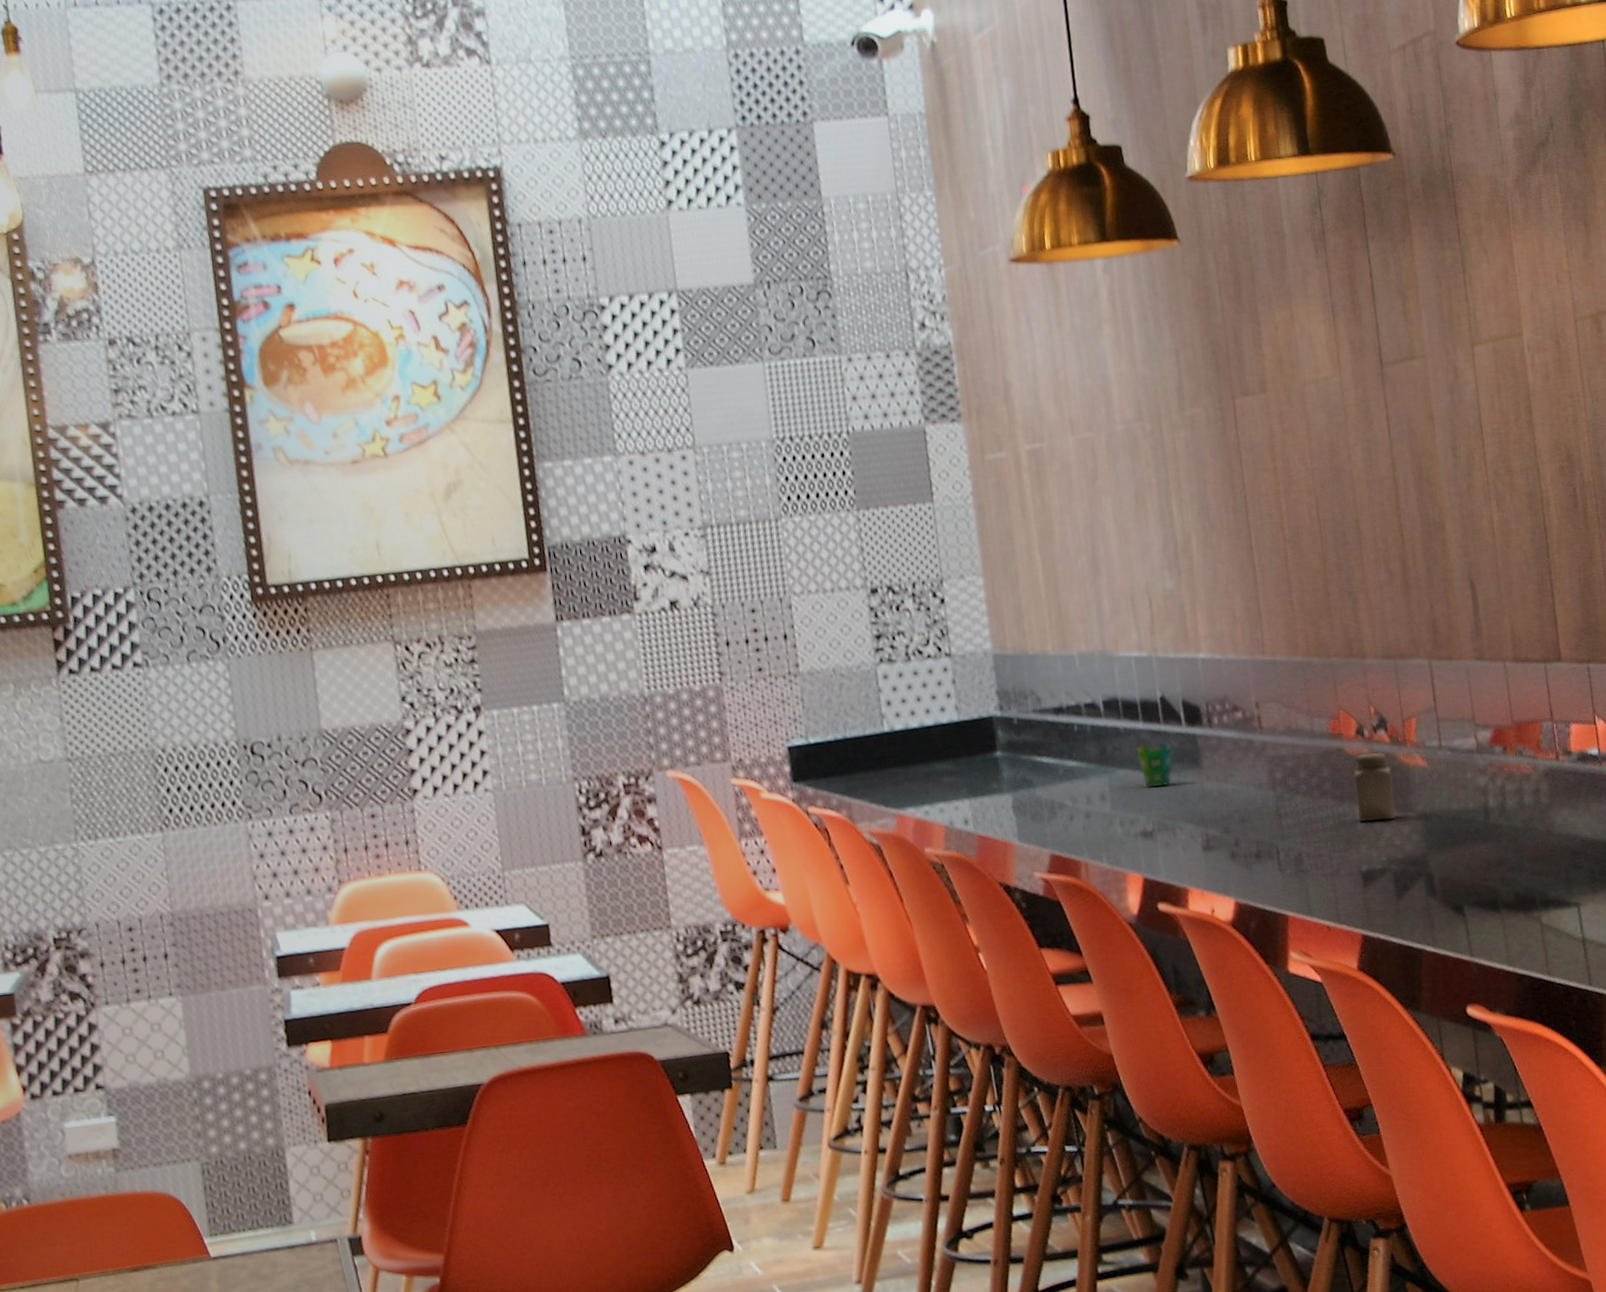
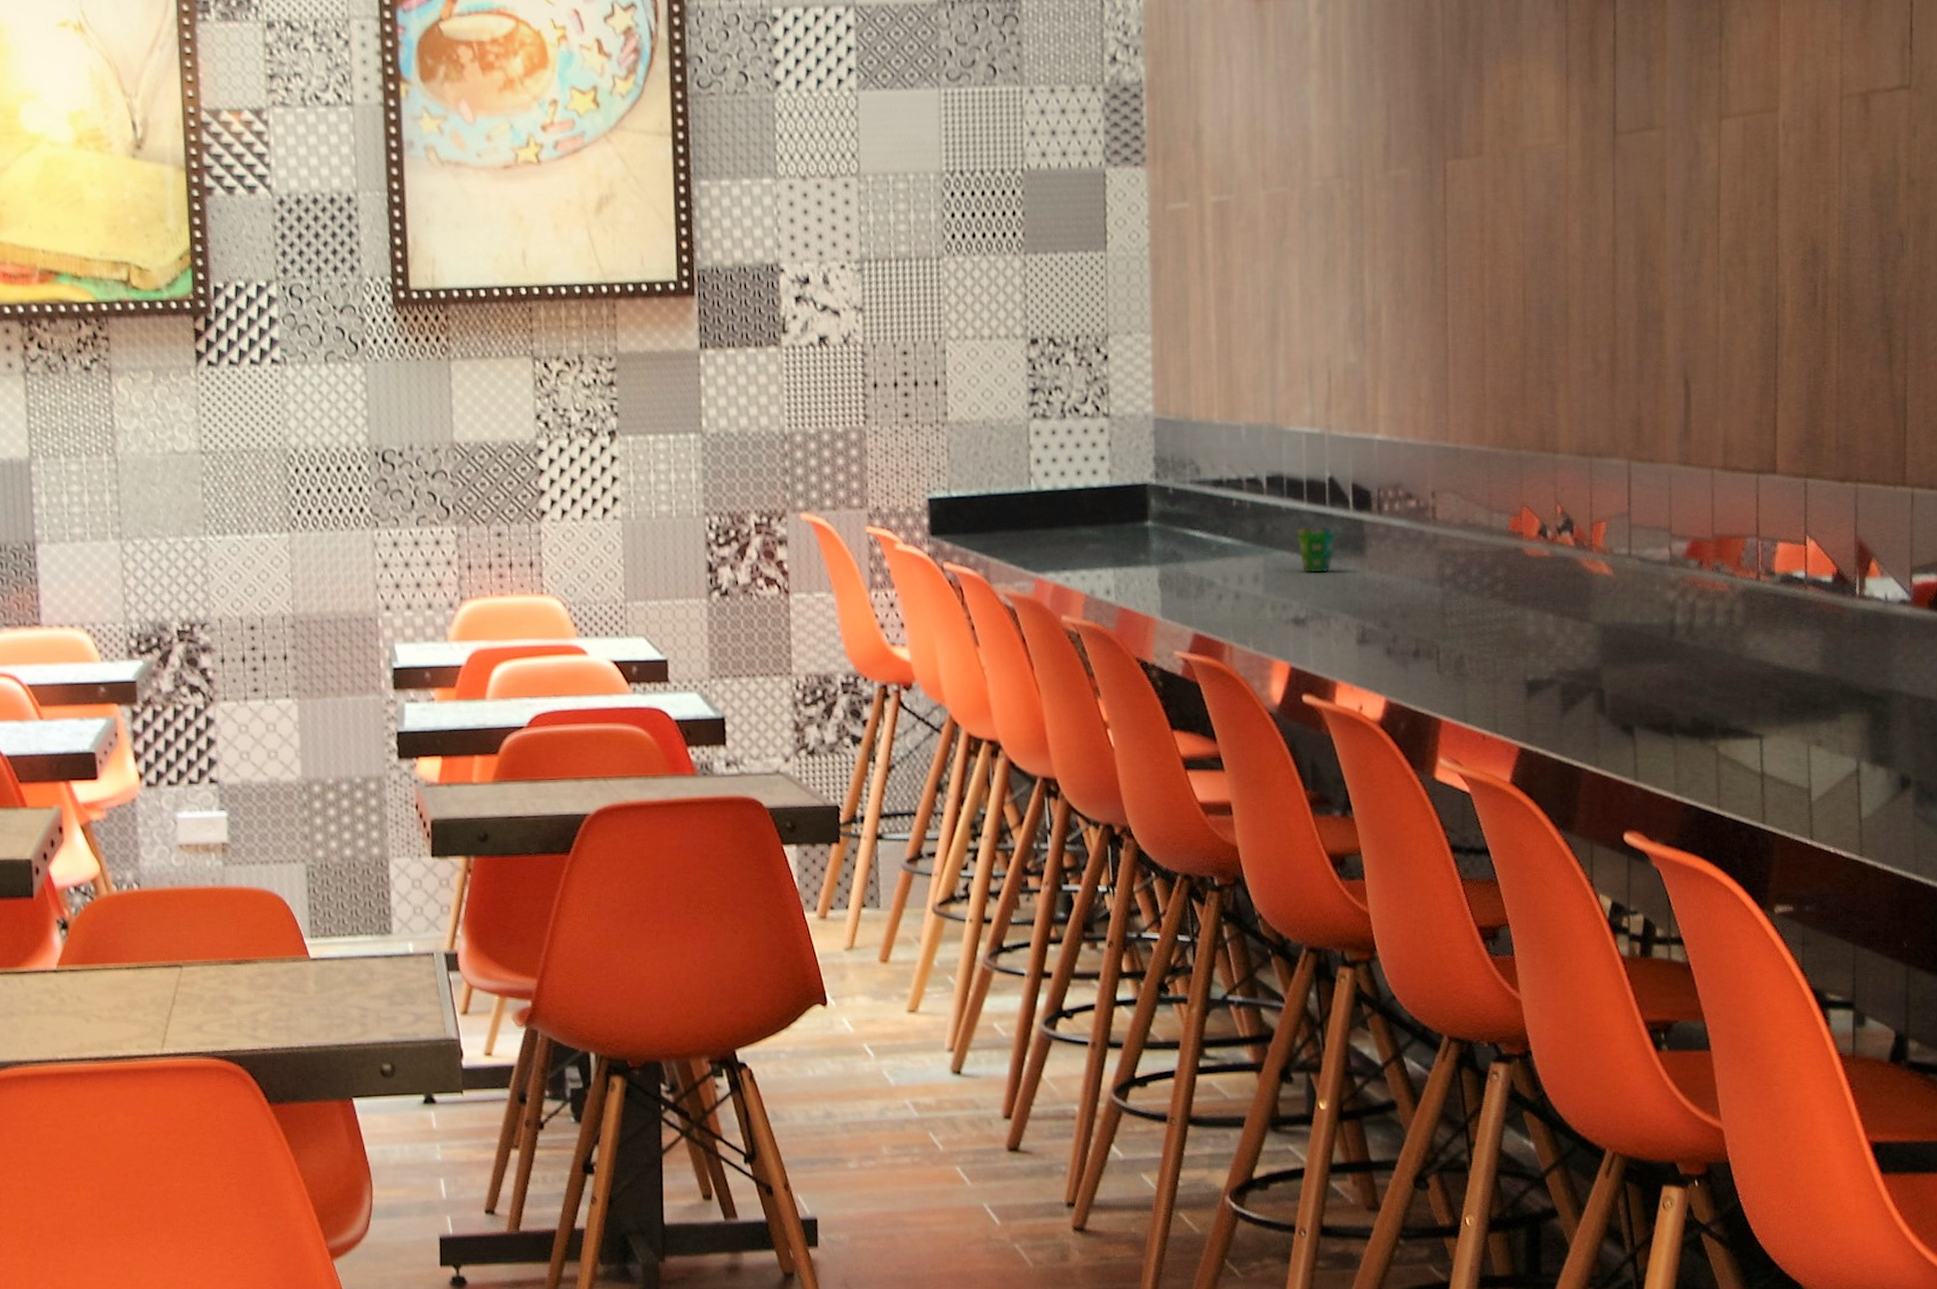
salt shaker: present [1354,753,1396,822] -> none [1530,556,1572,628]

